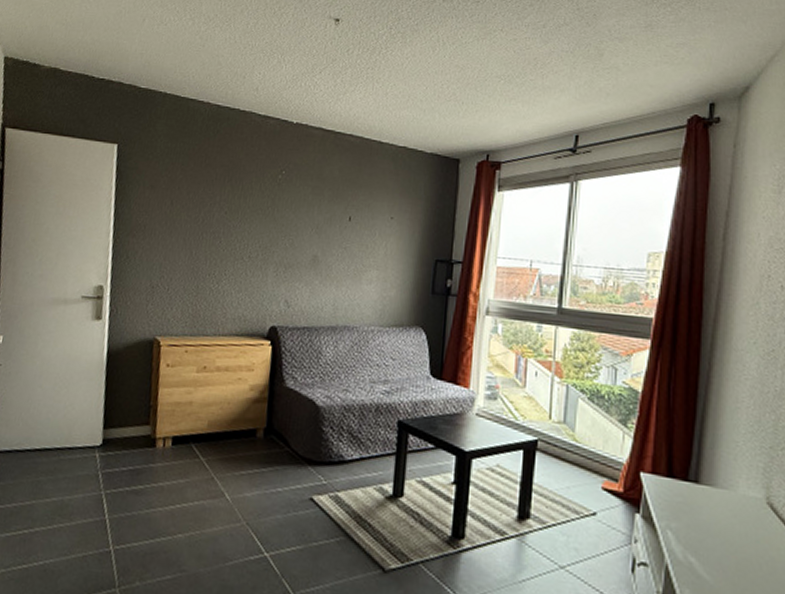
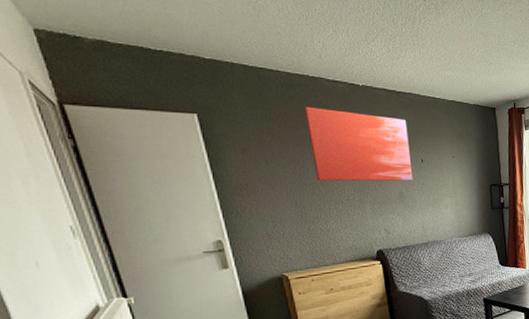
wall art: none [220,143,340,243] -> present [304,106,413,181]

